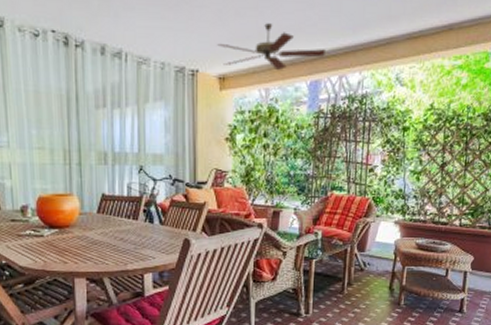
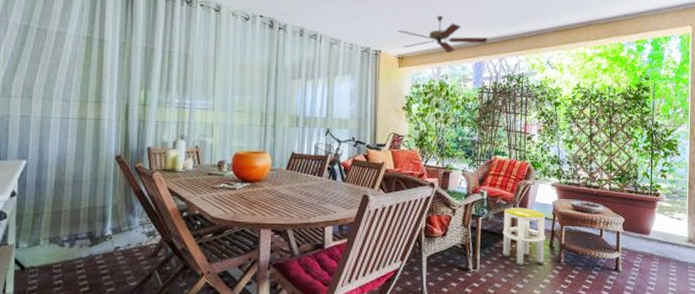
stool: none [338,248,385,310] -> present [502,208,545,266]

